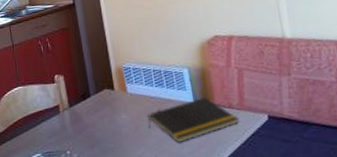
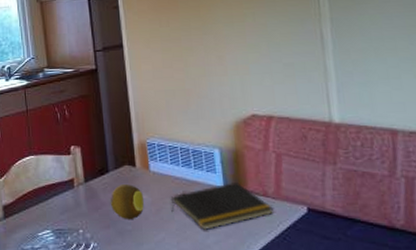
fruit: none [92,106,124,139] -> present [109,183,144,220]

